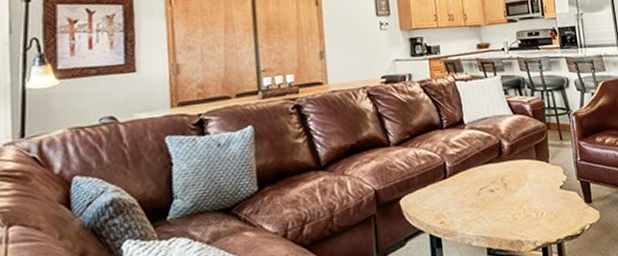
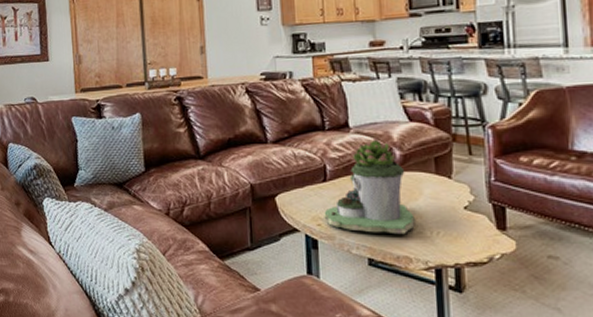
succulent planter: none [446,131,524,224] -> present [324,138,415,235]

